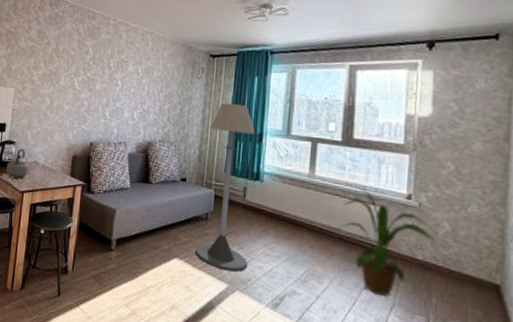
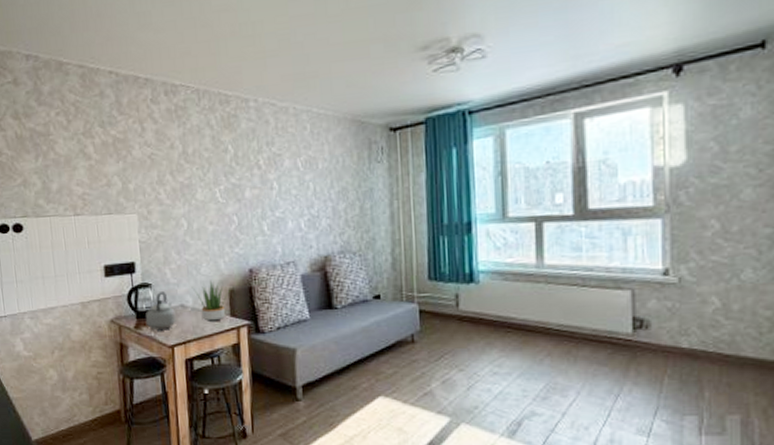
potted plant: none [45,146,73,178] -> present [192,280,230,321]
floor lamp: present [196,103,255,272] -> none [401,187,471,401]
house plant: present [333,185,439,297] -> none [574,268,706,401]

